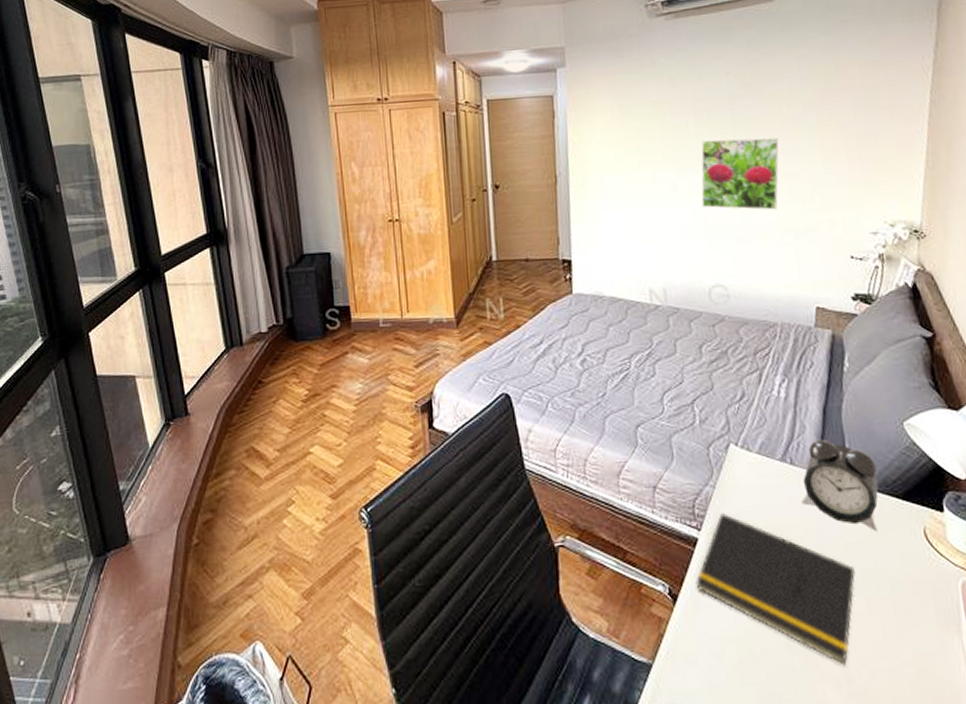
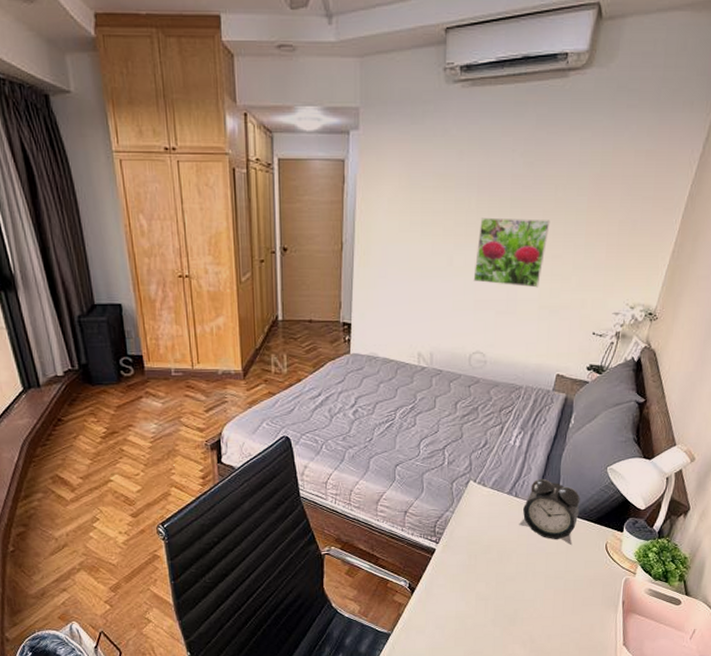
notepad: present [695,513,855,665] -> none [430,531,550,633]

